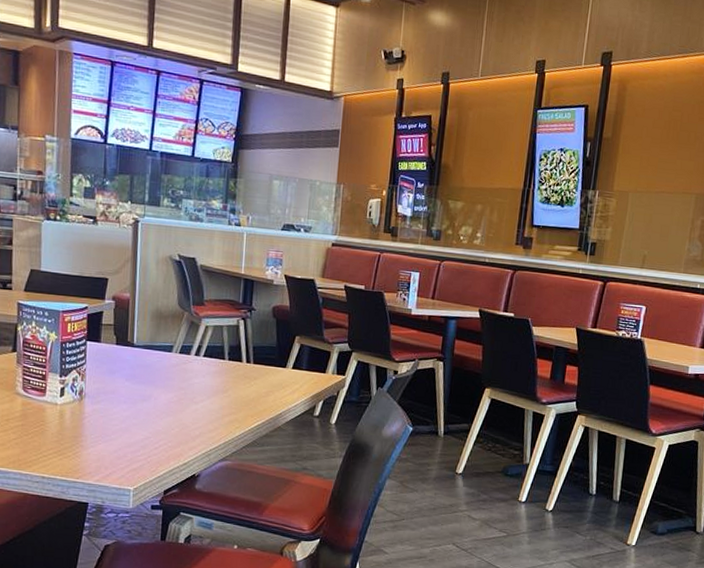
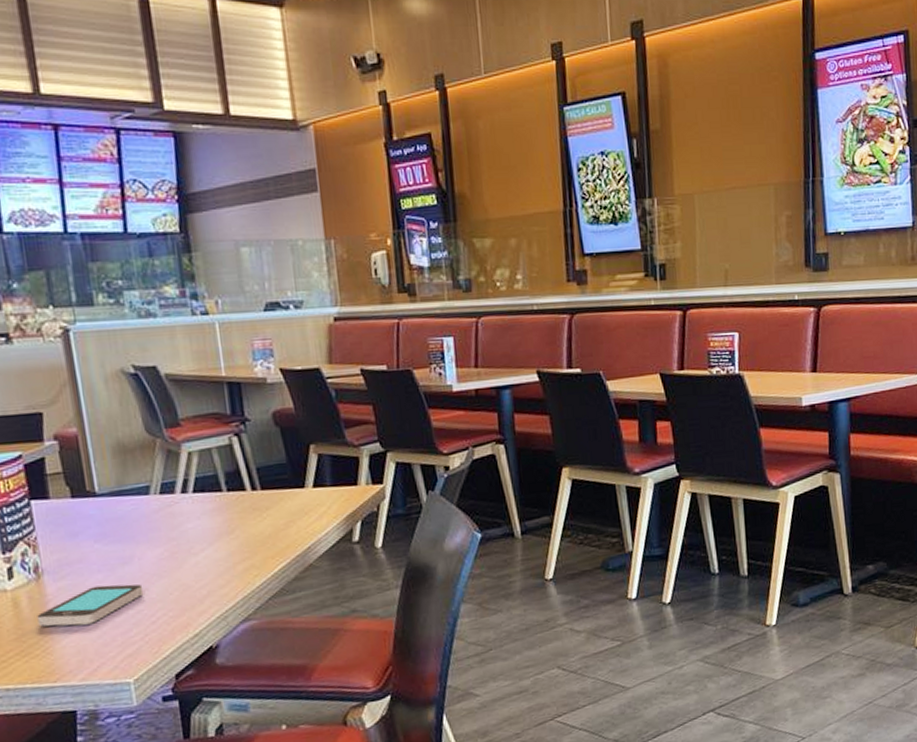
smartphone: none [74,413,154,441] -> present [37,584,144,627]

